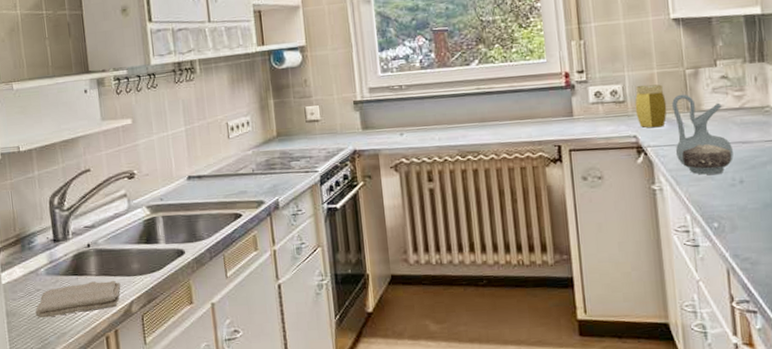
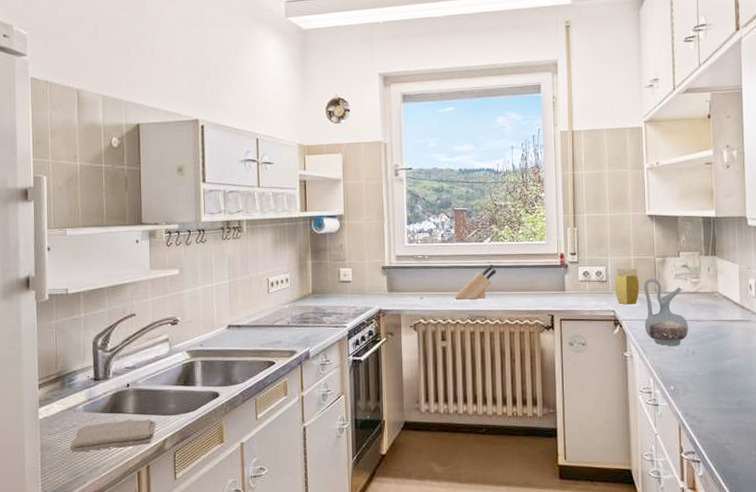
knife block: none [440,90,488,134] -> present [455,264,496,300]

